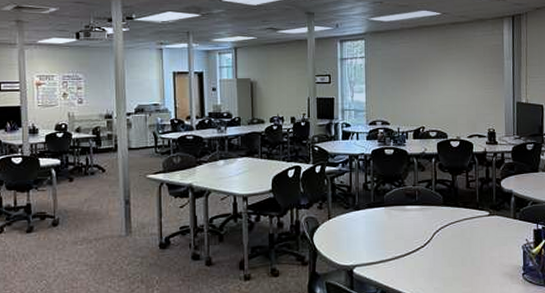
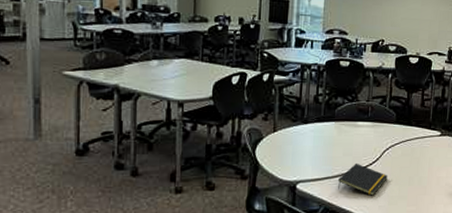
notepad: none [393,245,440,278] -> present [338,163,388,196]

